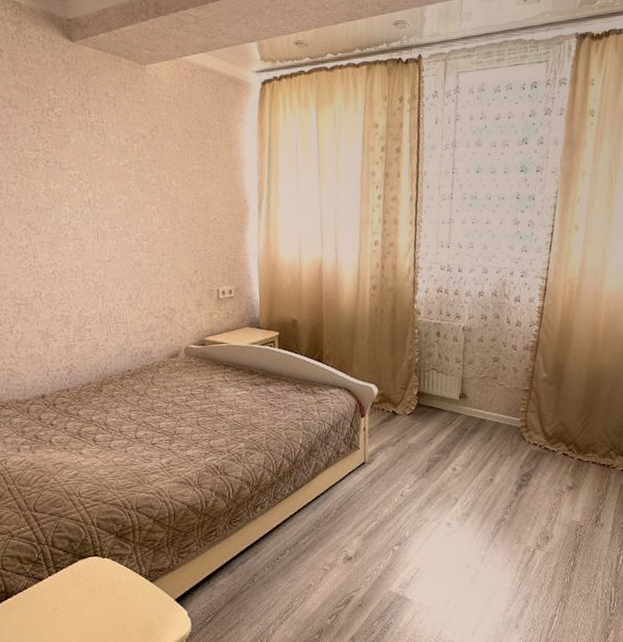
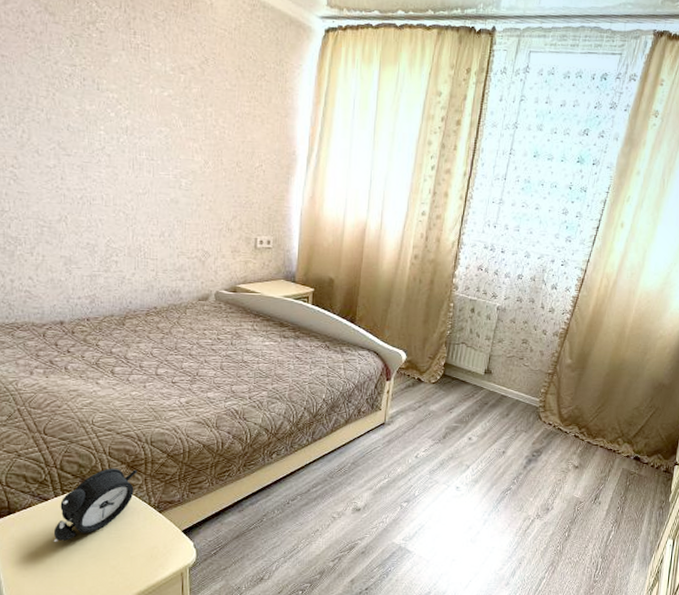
alarm clock: none [50,538,126,624] -> present [53,468,137,542]

